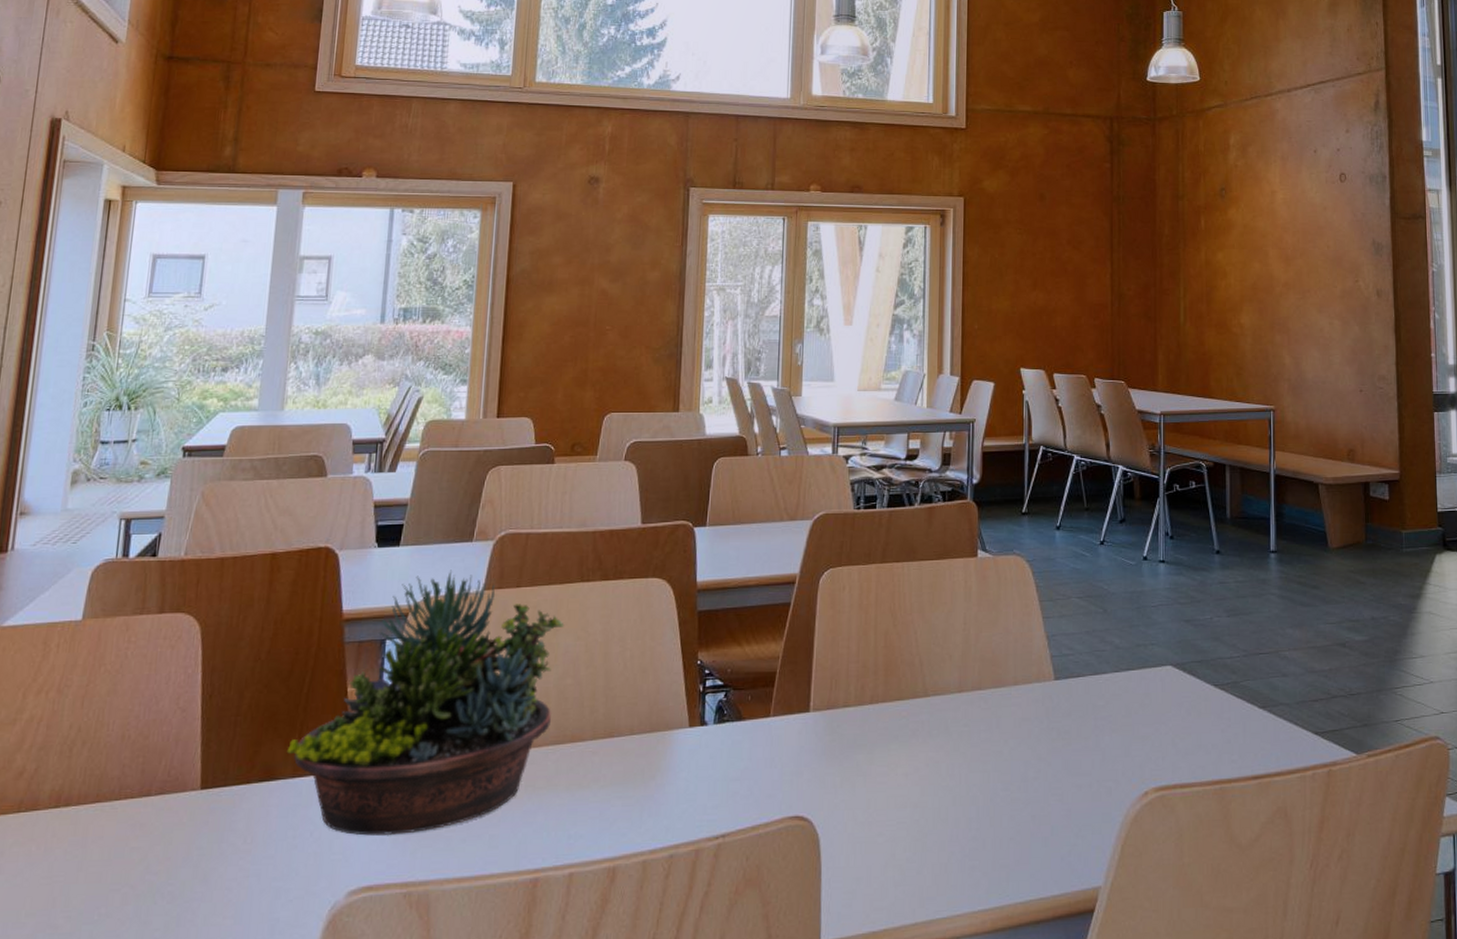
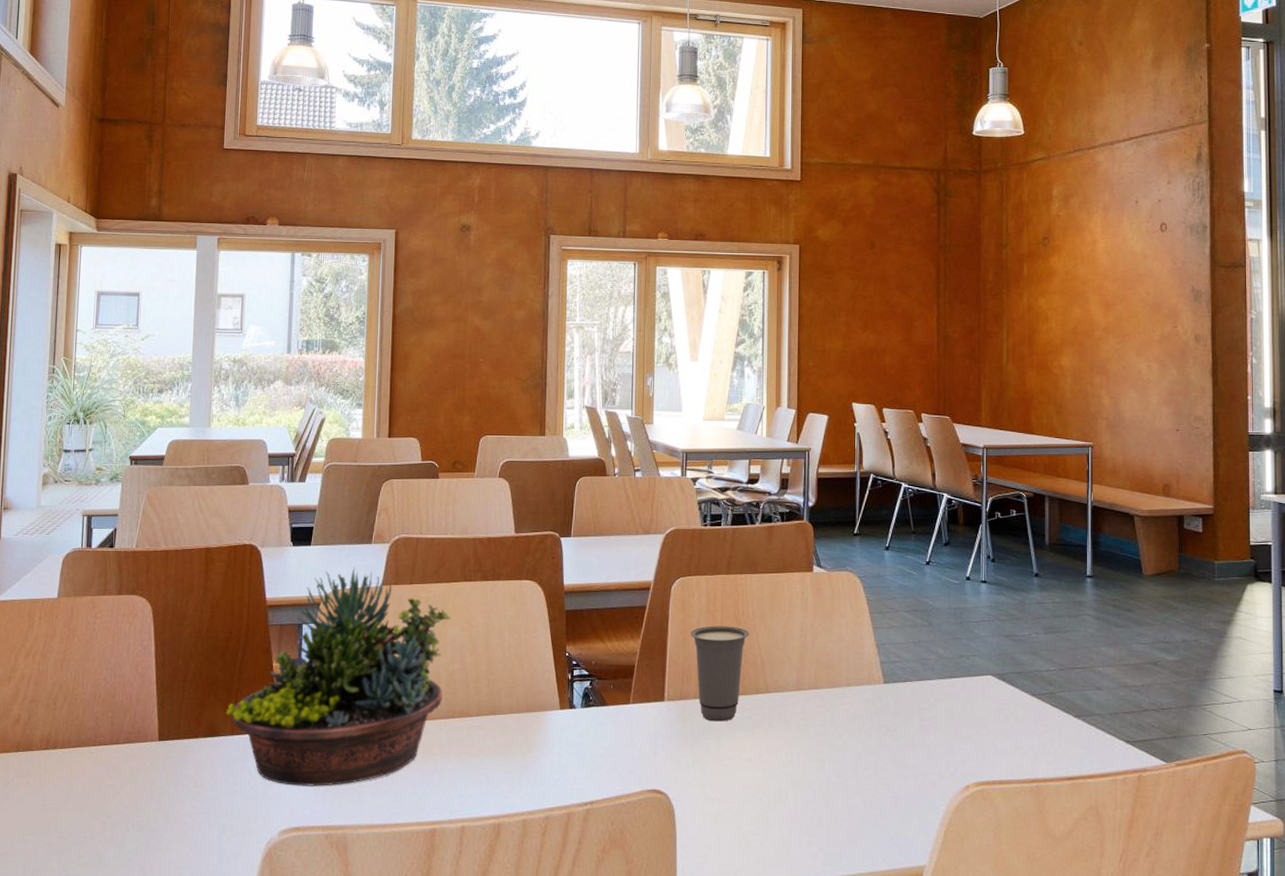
cup: none [840,622,906,733] -> present [690,626,749,722]

